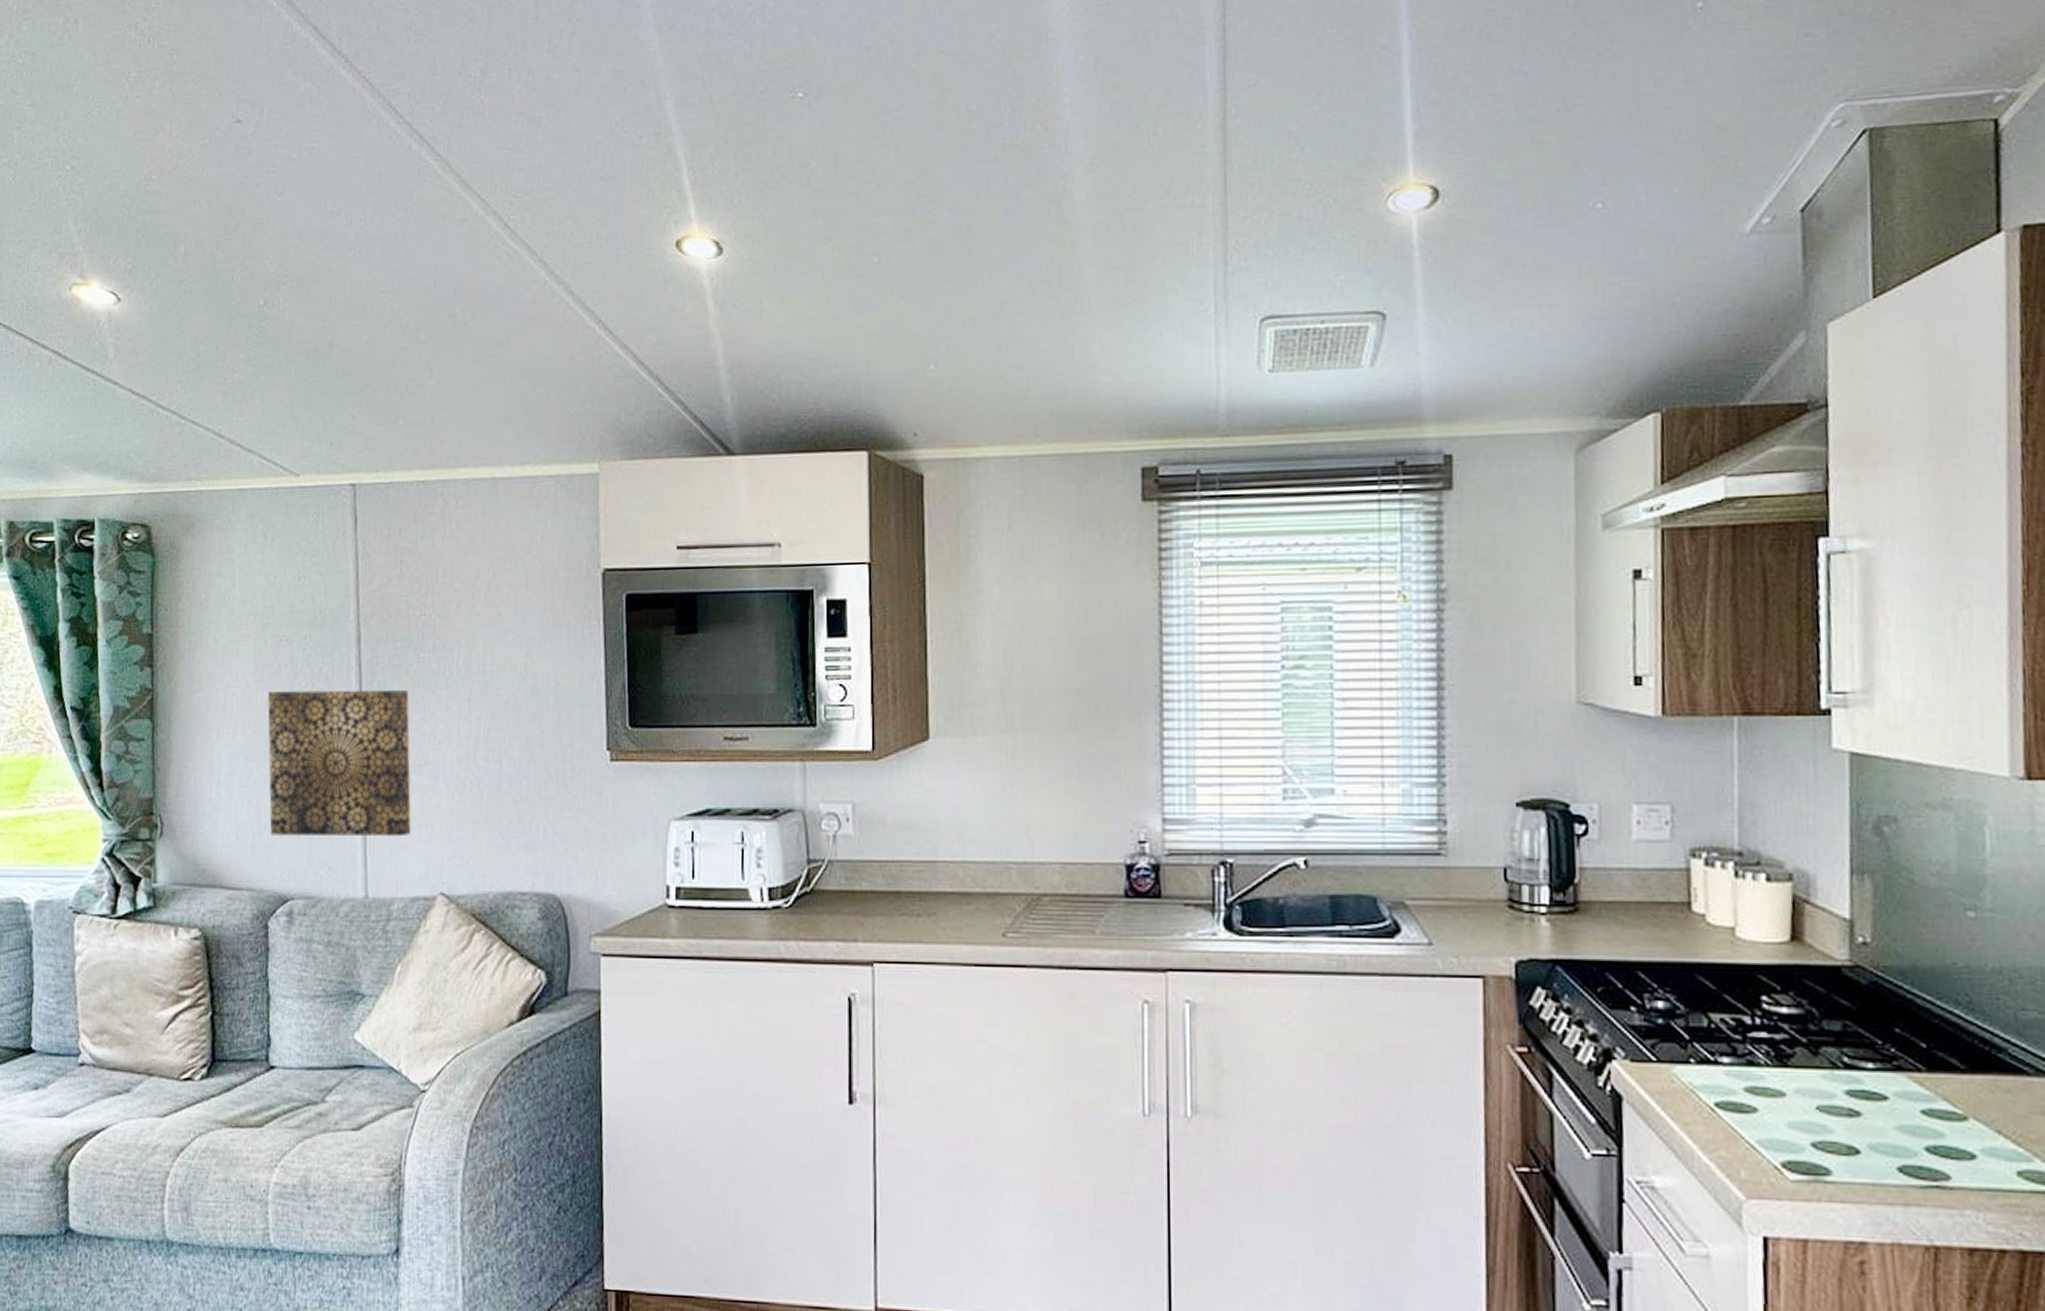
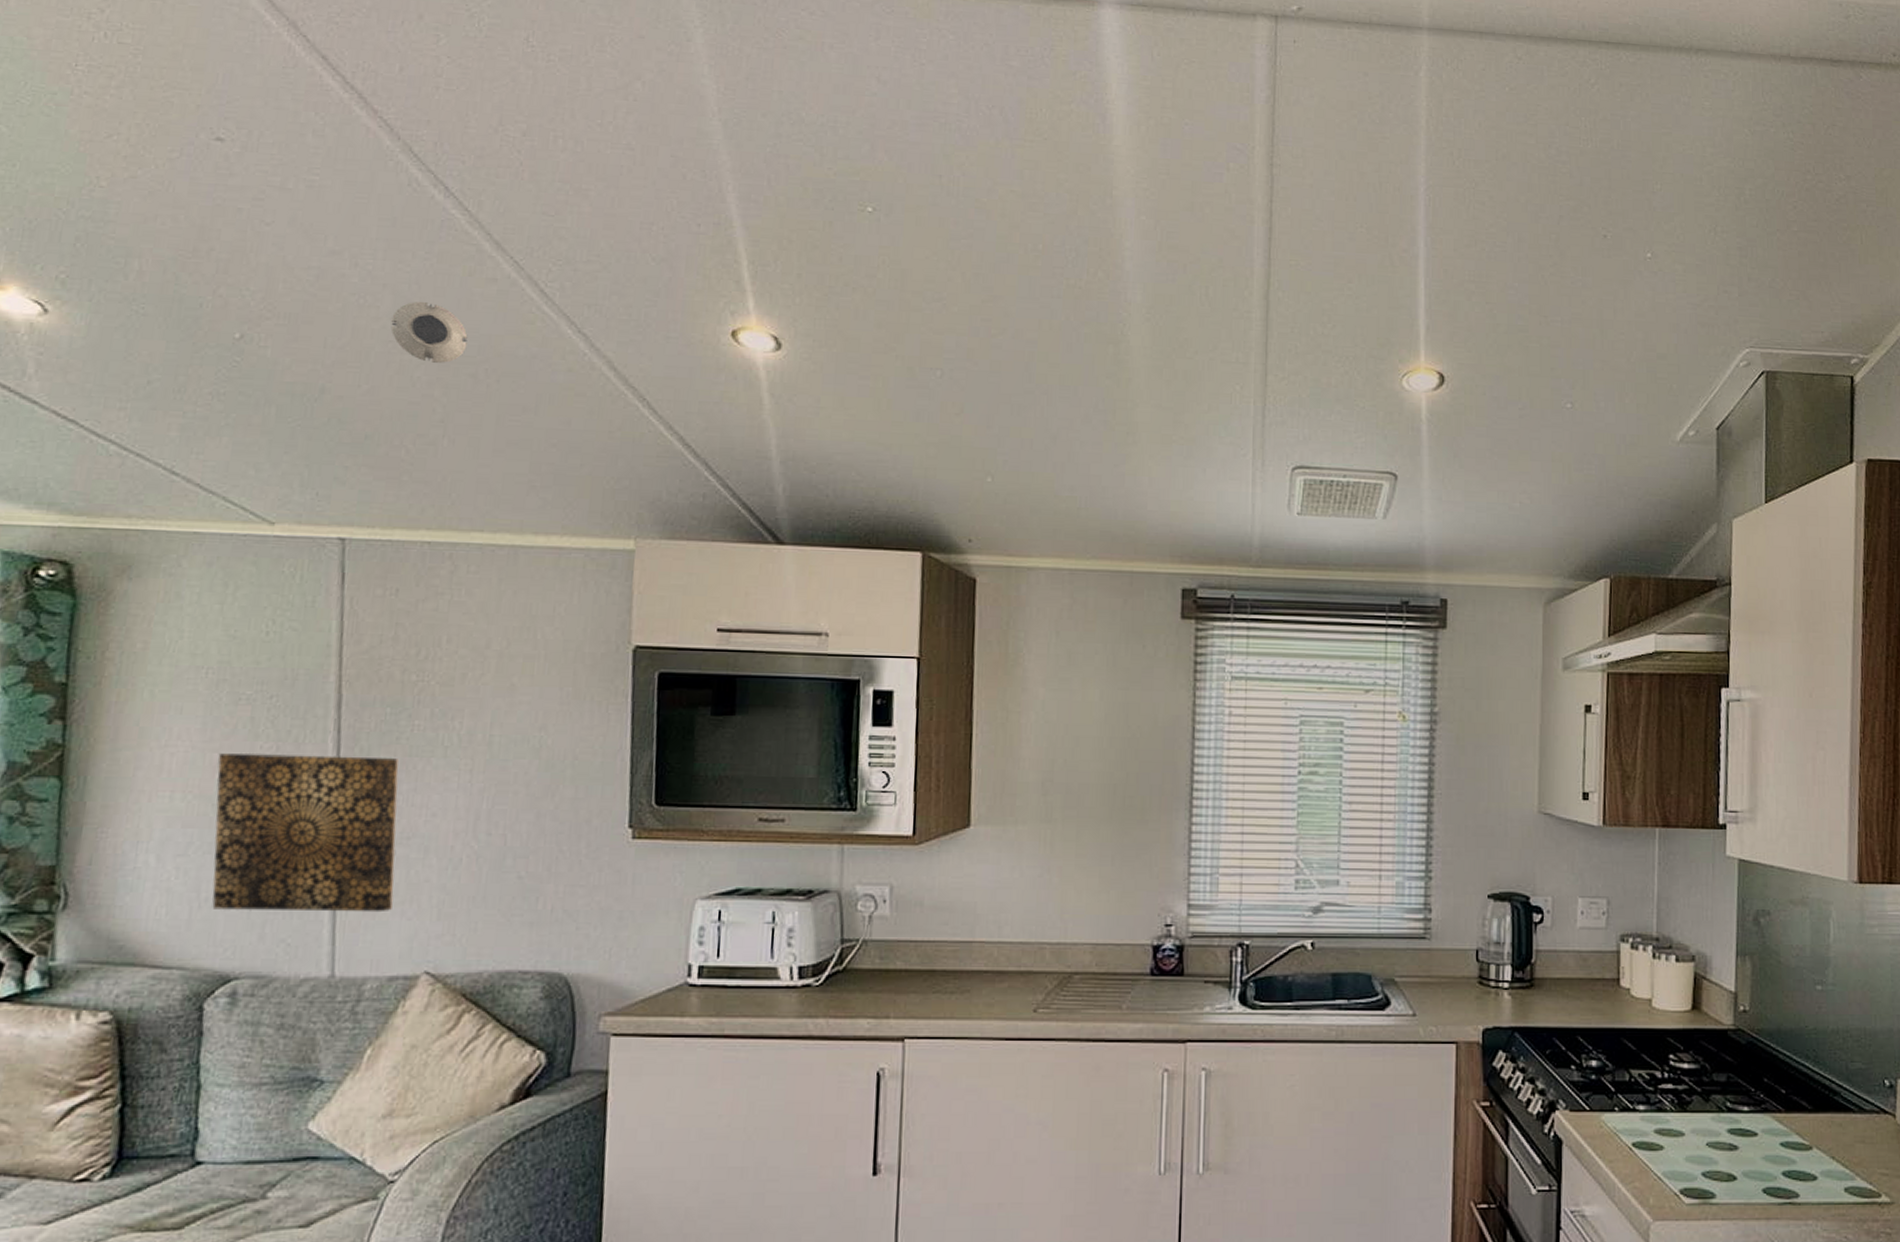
smoke detector: none [382,250,446,308] -> present [390,302,468,363]

